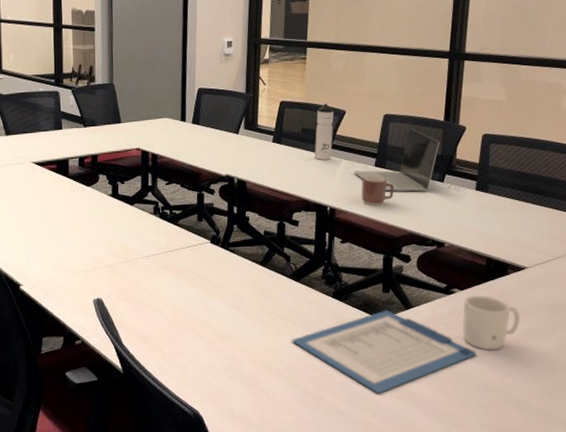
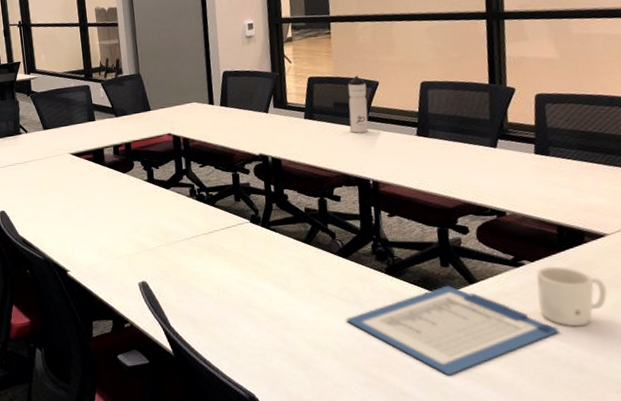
laptop: present [354,128,440,192] -> none [395,93,487,161]
mug: present [361,176,395,206] -> none [404,145,442,177]

